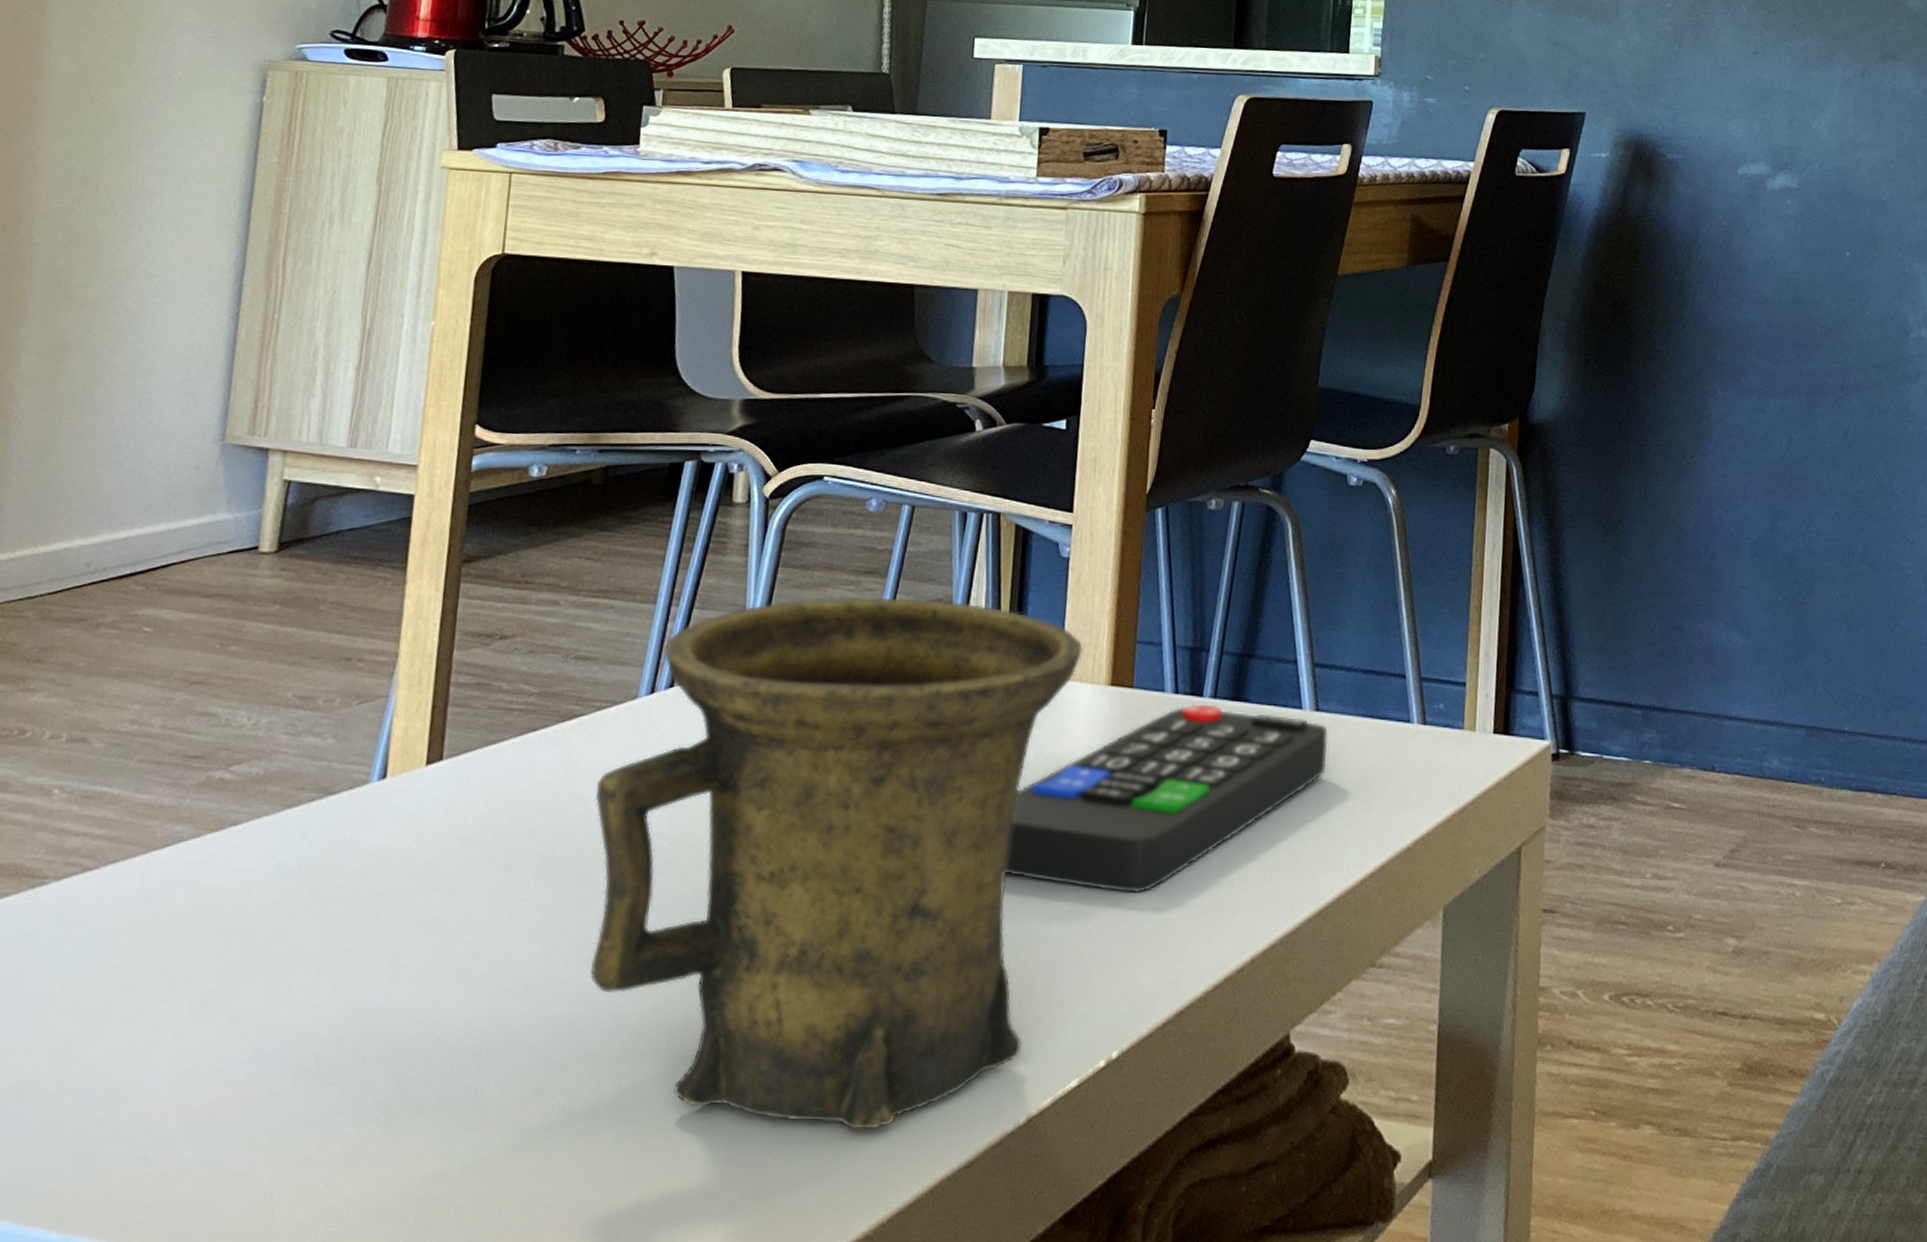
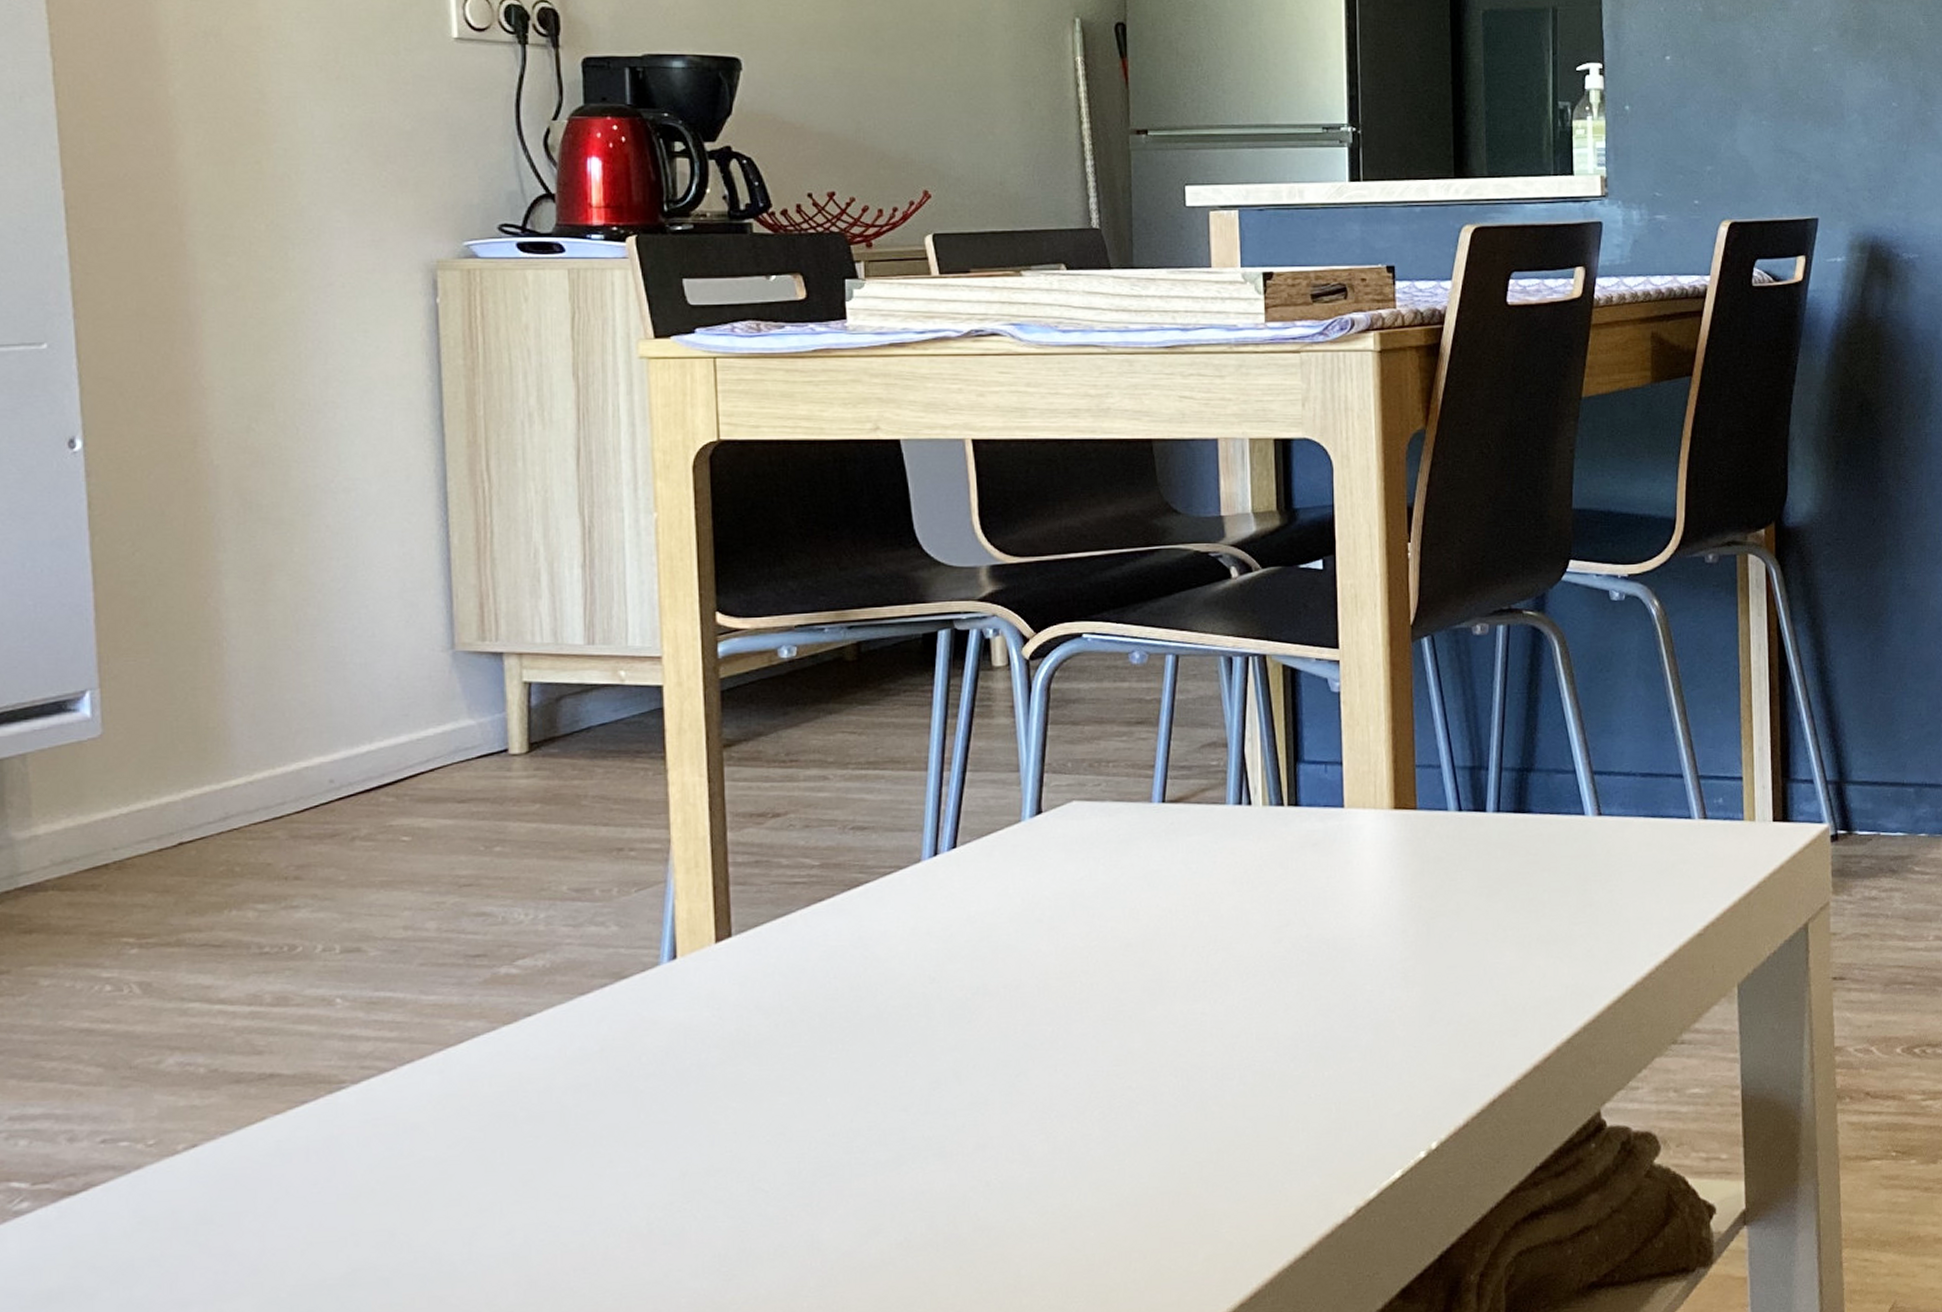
mug: present [590,597,1083,1130] -> none [891,743,1363,1236]
remote control: present [1005,704,1329,894] -> none [1308,818,1613,999]

